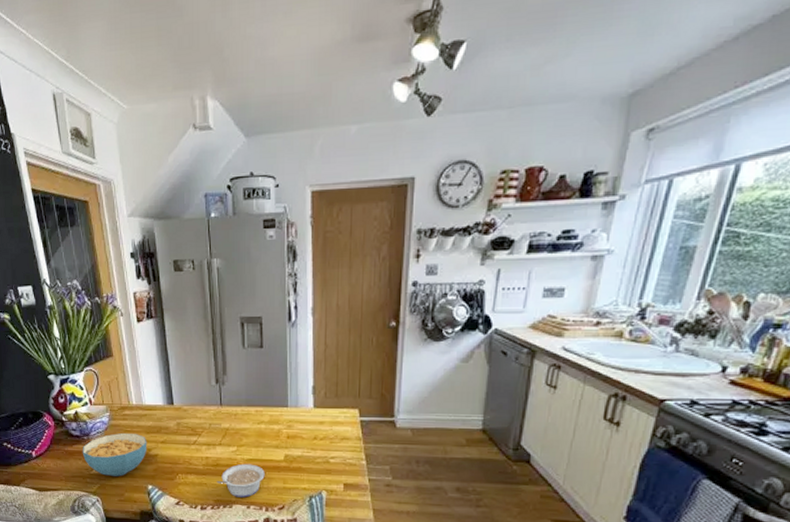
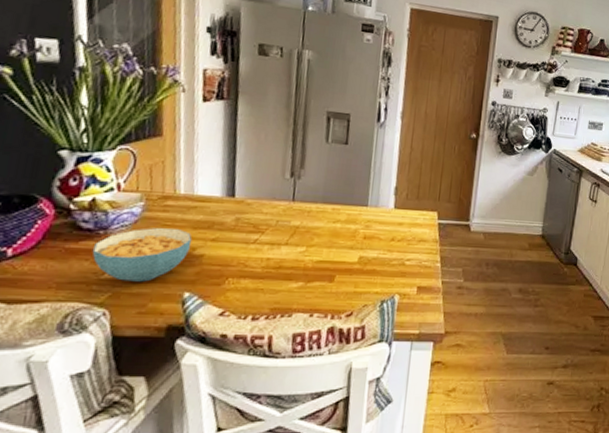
legume: present [216,463,265,498] -> none [276,266,335,305]

